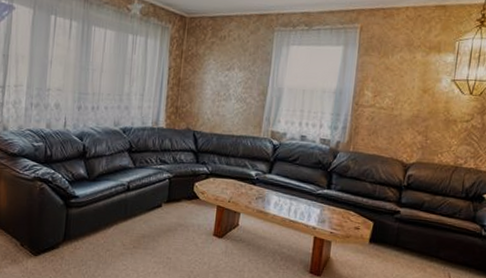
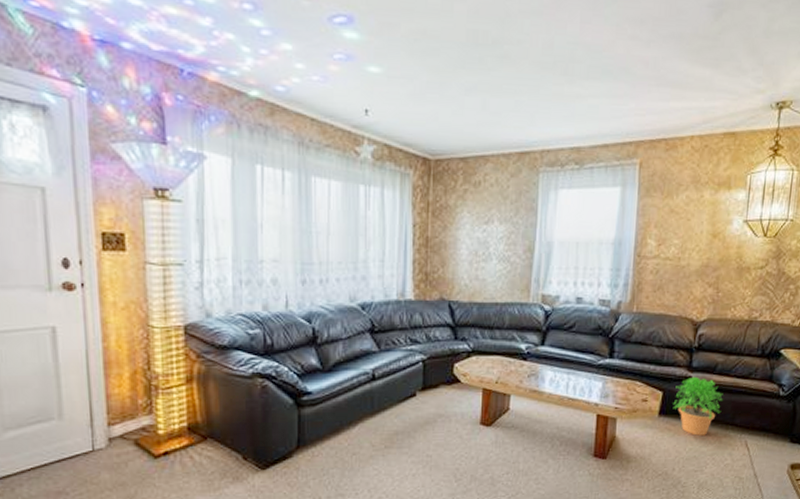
potted plant: none [383,211,429,264] -> present [674,376,723,436]

